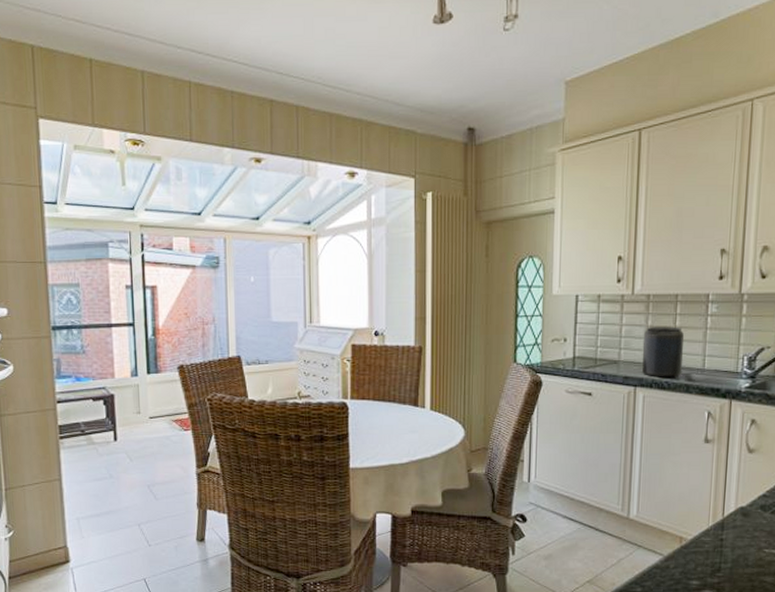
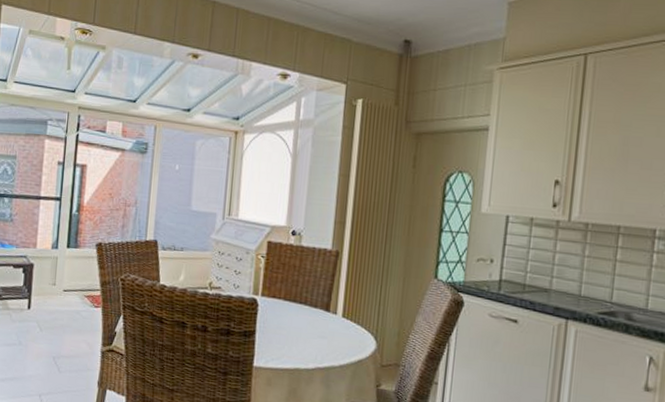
soda can: present [642,327,685,378] -> none [576,257,626,315]

